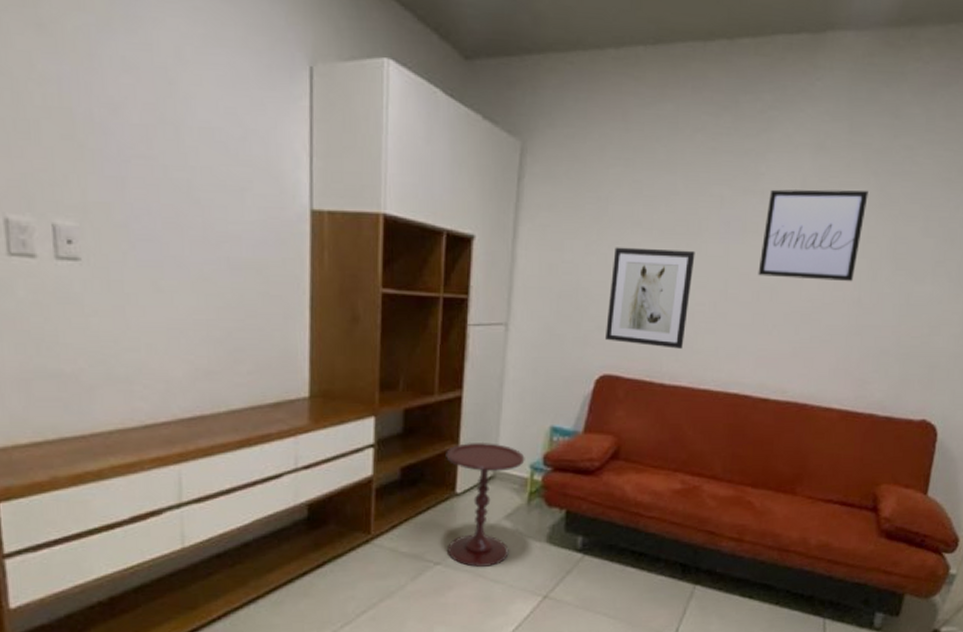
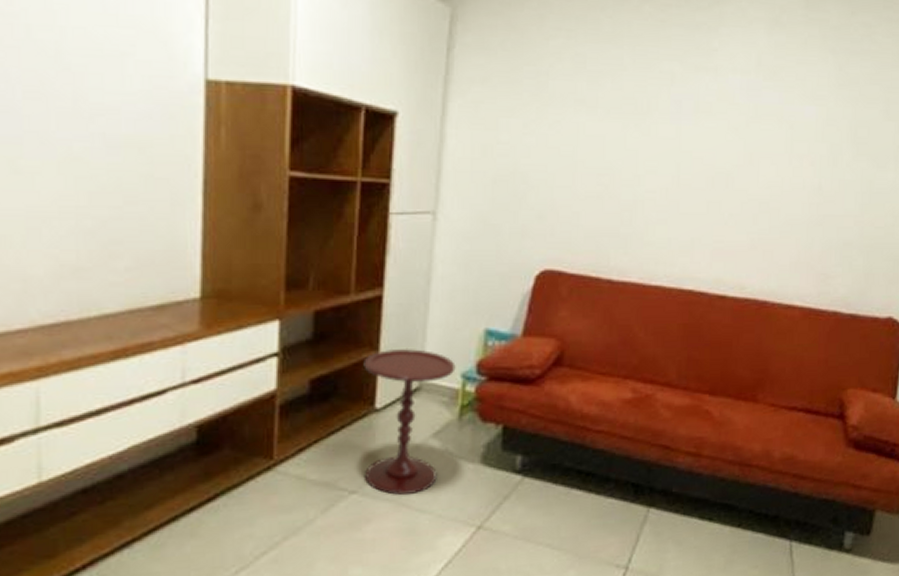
wall art: present [604,247,695,349] -> none [545,127,645,240]
wall art: present [758,189,868,282] -> none [712,66,827,168]

